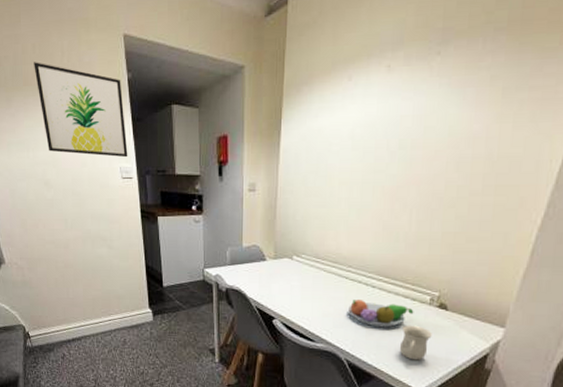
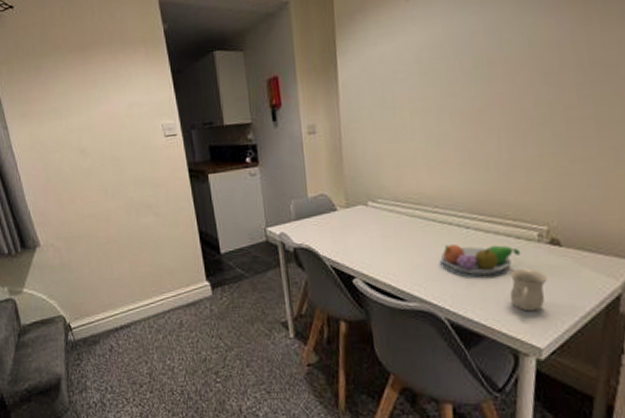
wall art: present [34,62,128,158] -> none [63,24,170,117]

